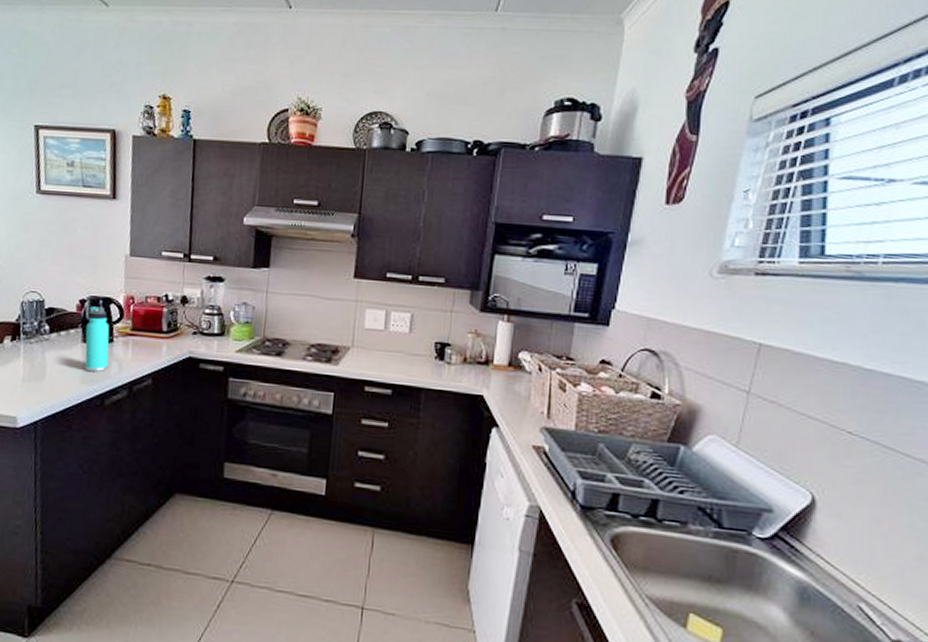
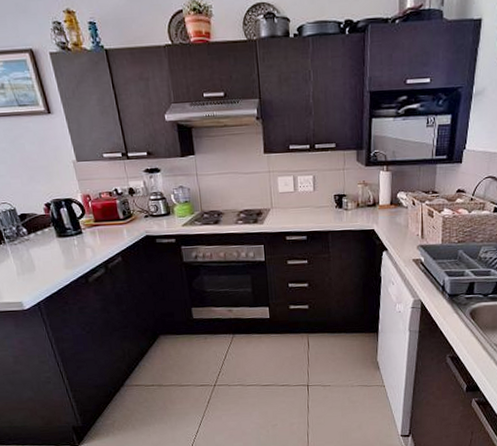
thermos bottle: present [84,306,110,372] -> none [54,207,84,259]

